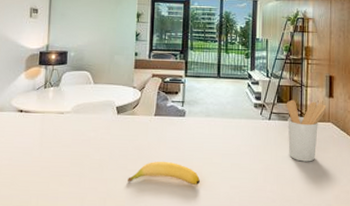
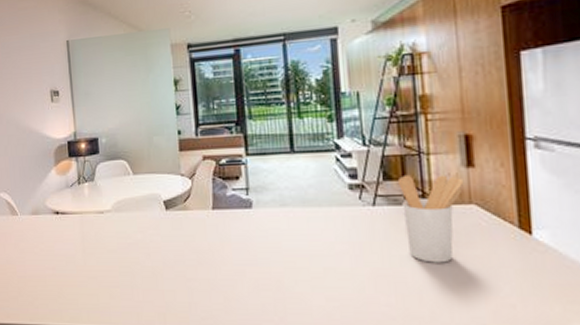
banana: present [128,161,201,185] -> none [189,266,284,296]

